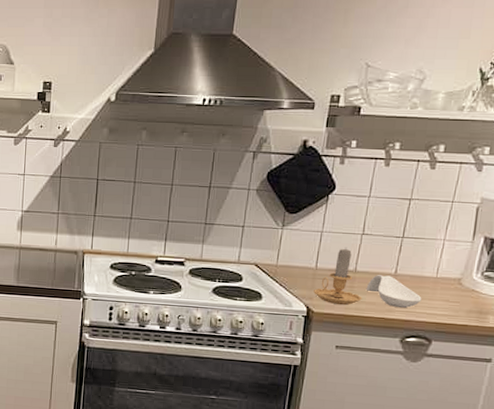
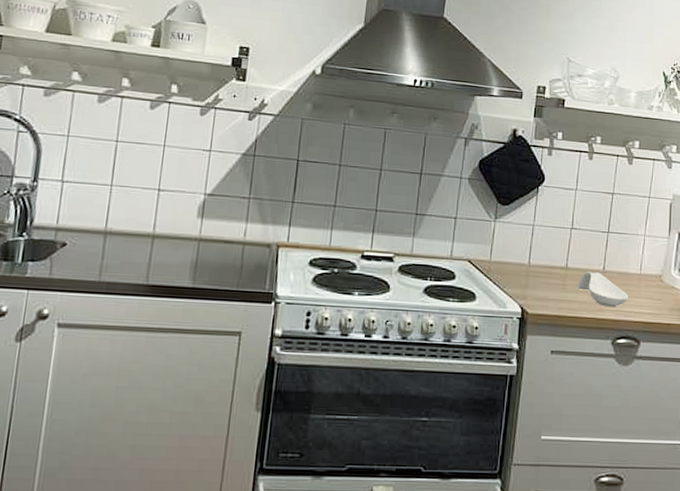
candle: present [314,247,362,305] -> none [527,242,574,305]

